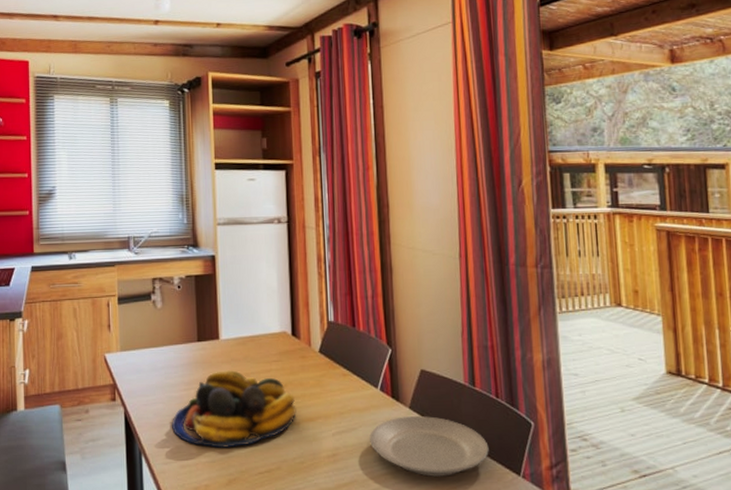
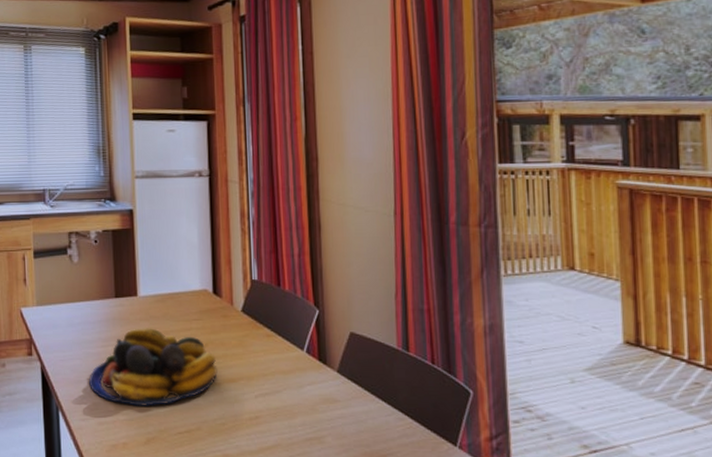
plate: present [370,416,489,477] -> none [295,380,423,444]

